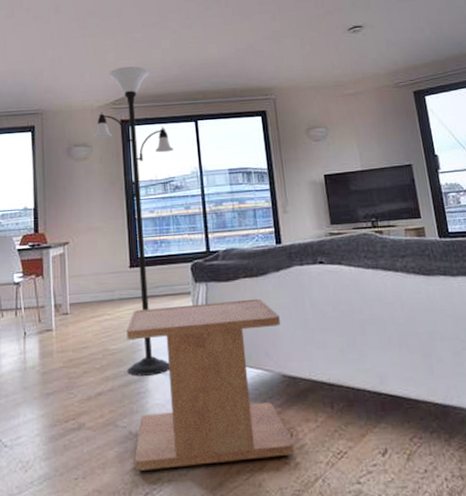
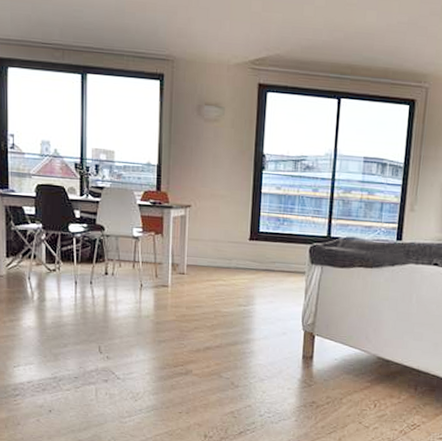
floor lamp: present [93,66,174,376] -> none [227,20,311,340]
side table: present [126,298,295,471] -> none [233,280,386,421]

